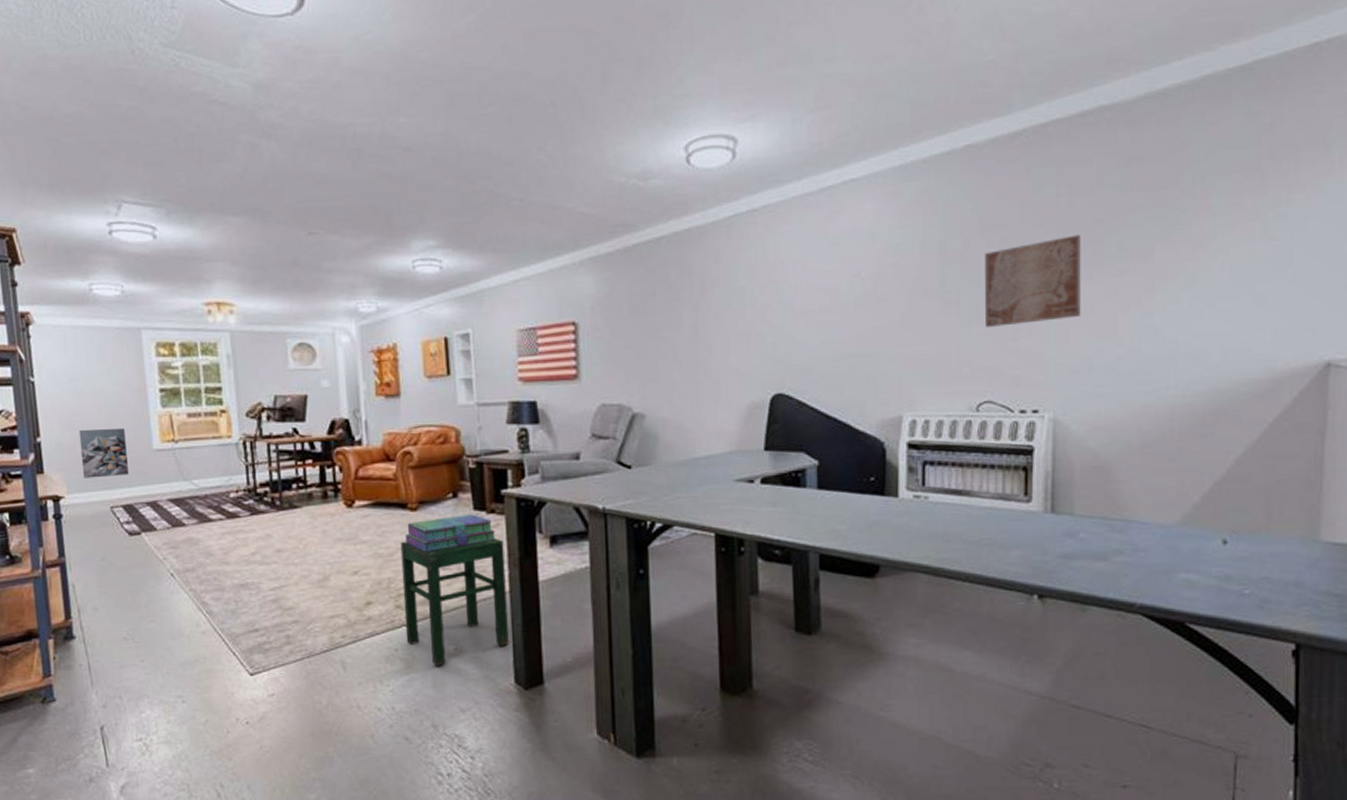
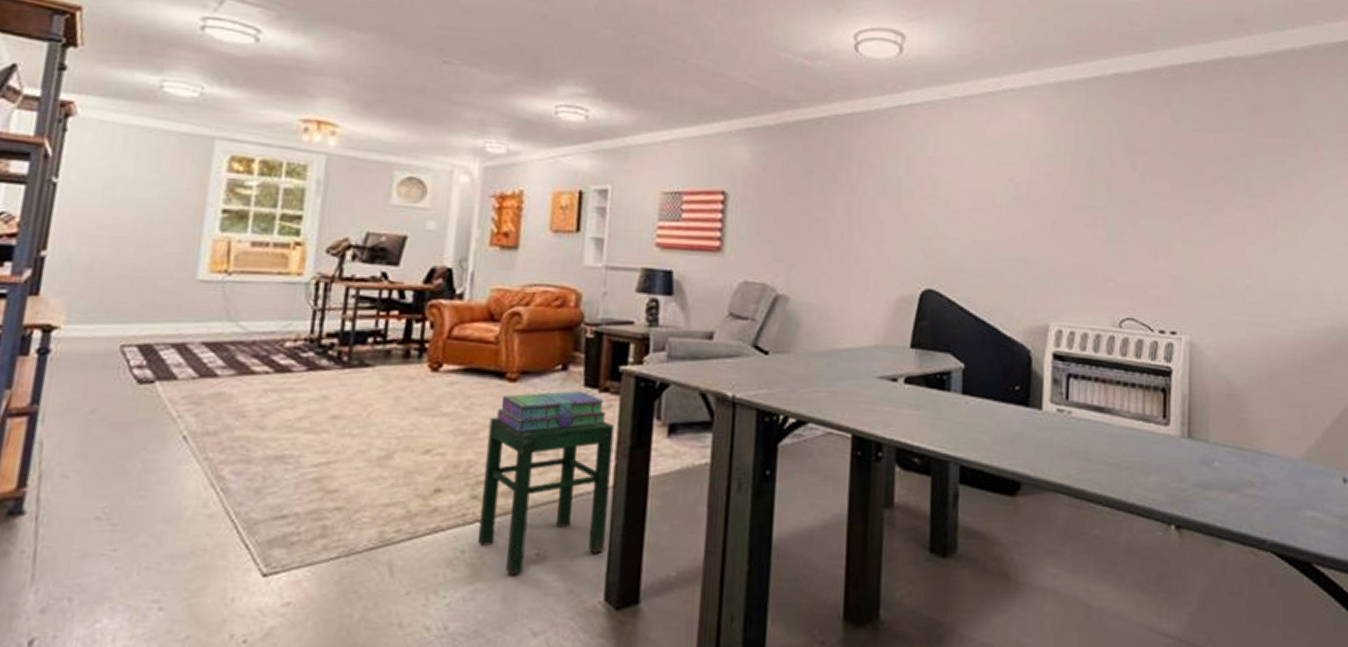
wall art: present [79,428,129,478] -> none [92,246,165,308]
wall art: present [985,235,1081,327] -> none [1129,168,1214,246]

